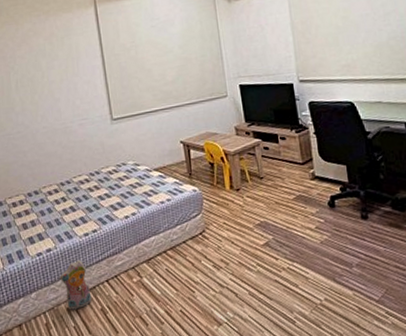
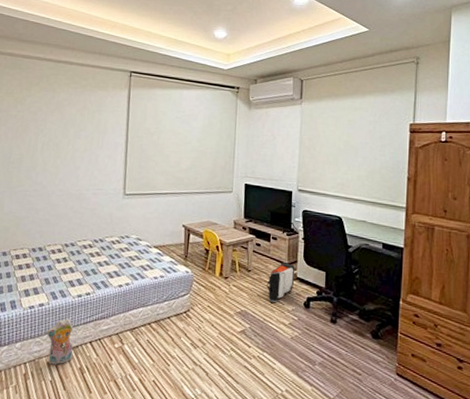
backpack: none [283,162,314,207] -> present [267,262,296,302]

